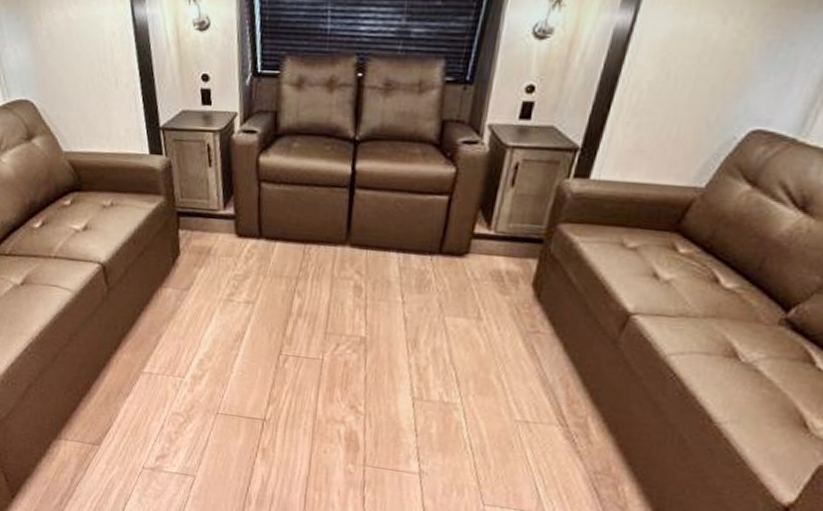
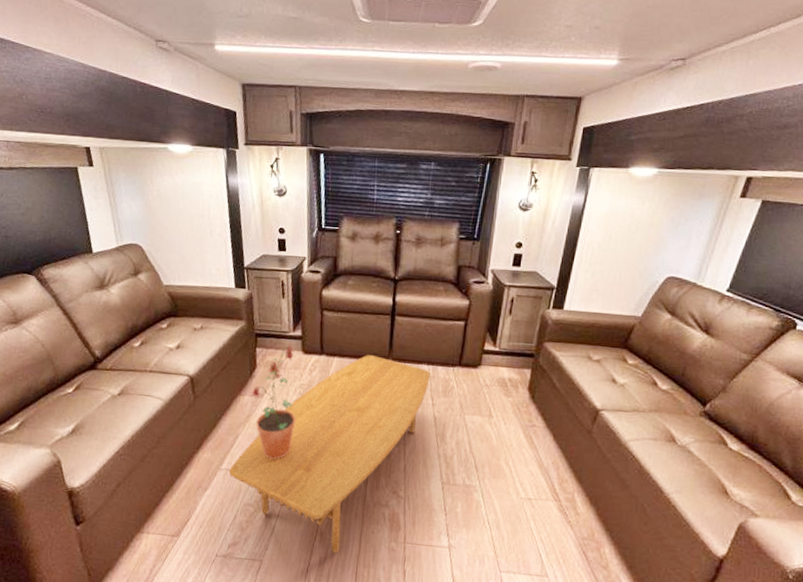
coffee table: none [153,239,400,473] -> present [229,355,430,553]
potted plant: none [174,227,230,364] -> present [251,345,296,459]

